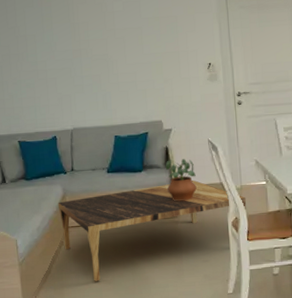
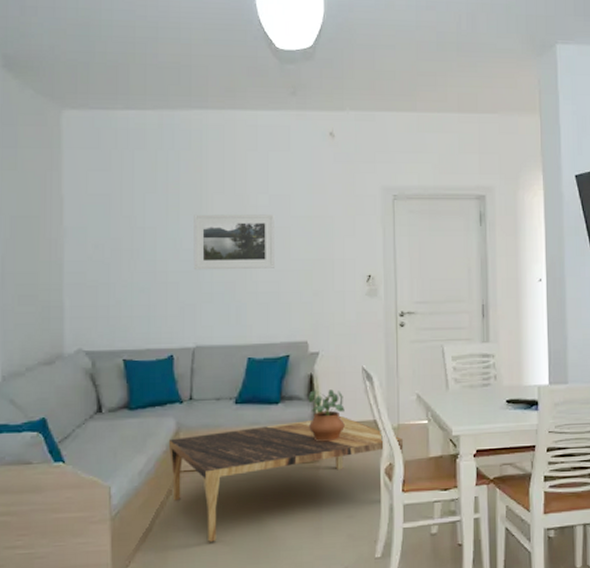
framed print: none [64,18,131,68] -> present [193,214,274,270]

